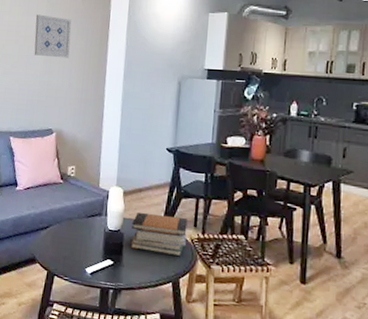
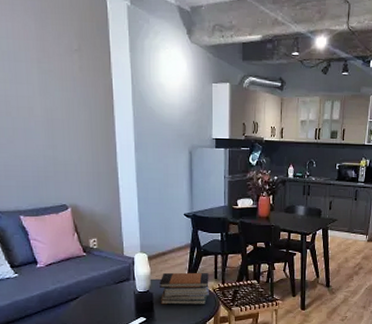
wall art: present [34,14,72,58] -> none [26,82,73,131]

